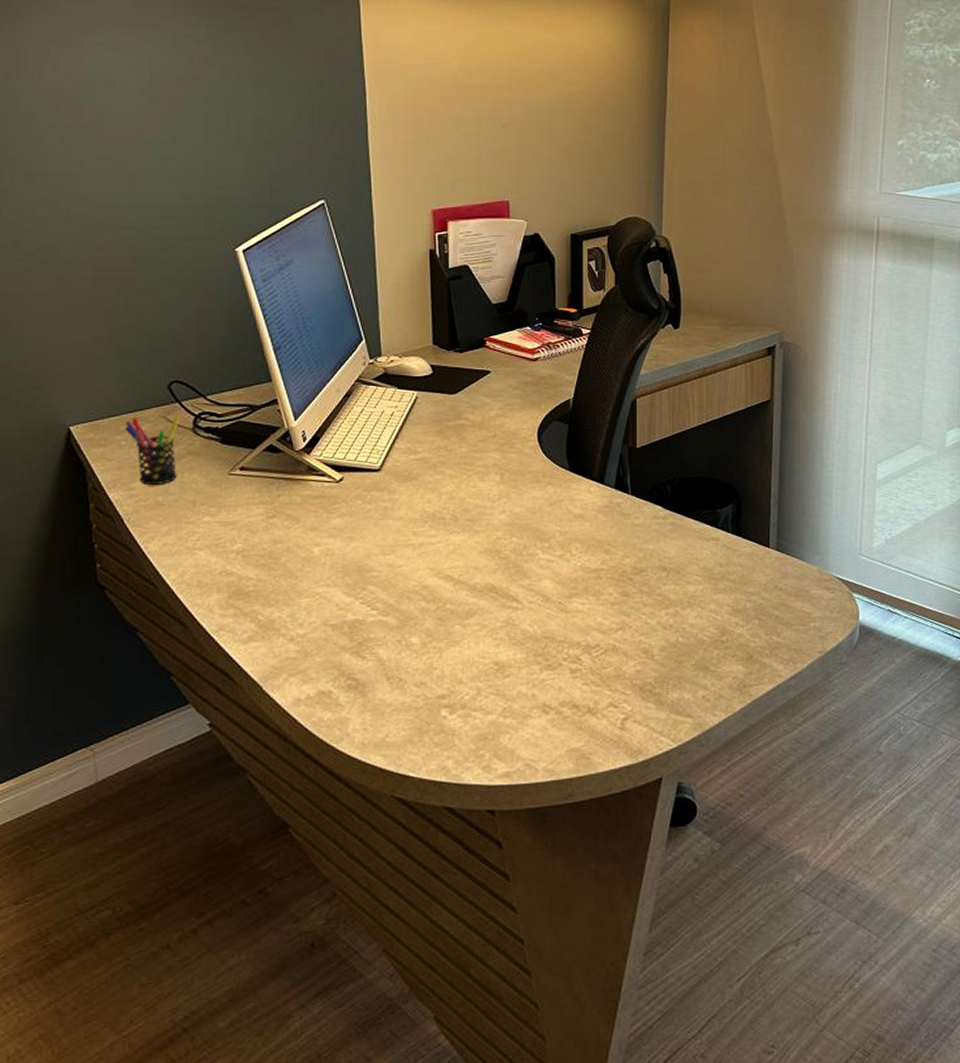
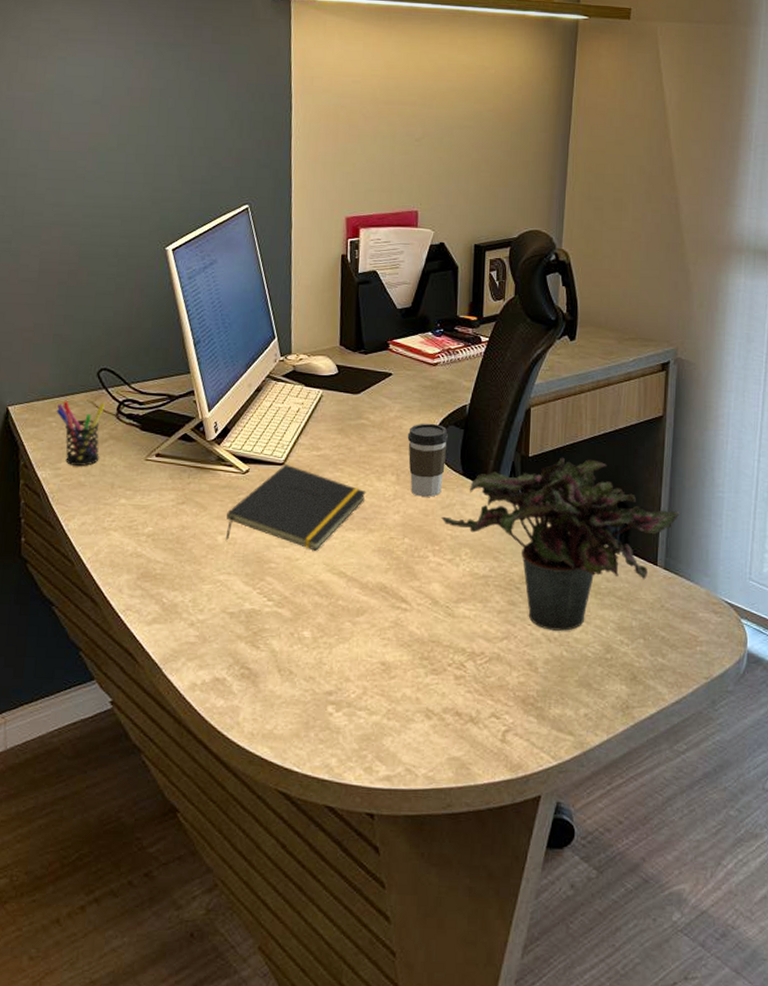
notepad: none [322,471,469,556] -> present [225,465,366,551]
coffee cup: none [510,420,553,495] -> present [407,423,449,497]
potted plant: none [548,446,790,618] -> present [440,457,680,631]

